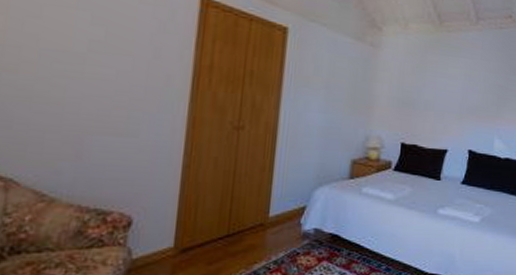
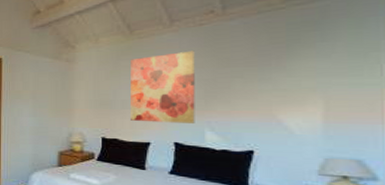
wall art: none [432,53,494,130] -> present [131,50,195,123]

